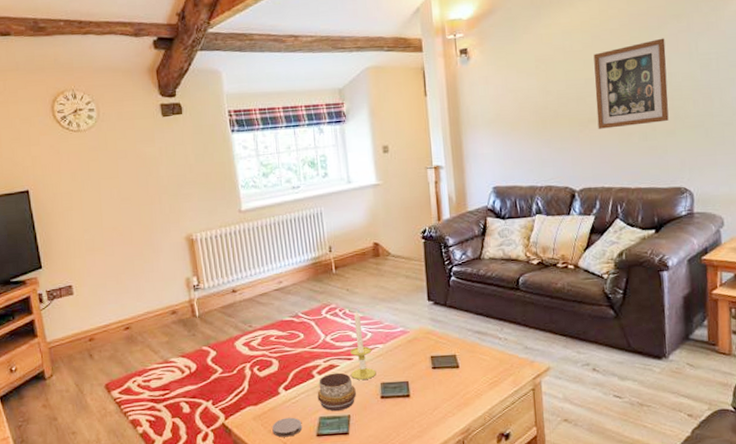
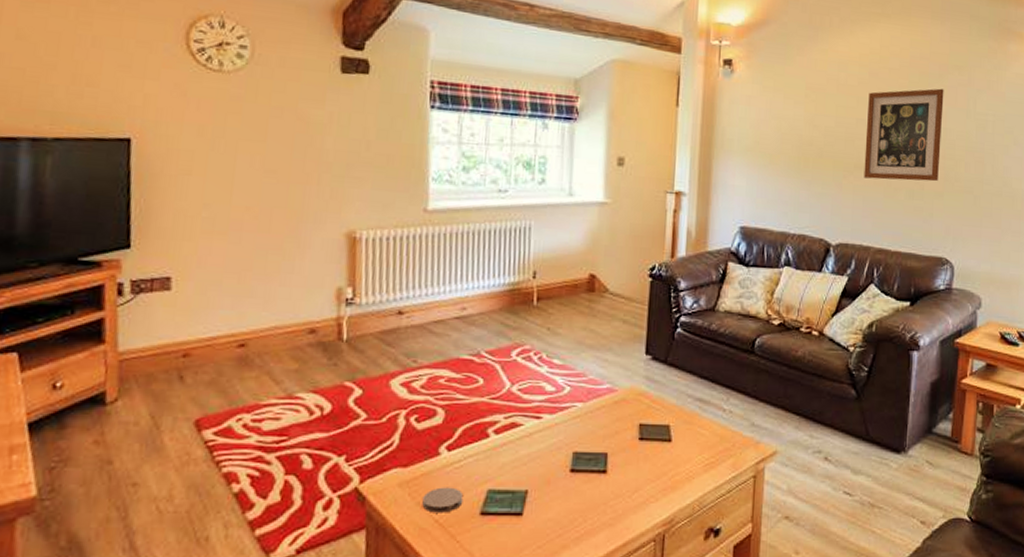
decorative bowl: present [317,372,356,411] -> none [489,433,540,483]
candle: present [350,311,376,380] -> none [537,356,569,446]

